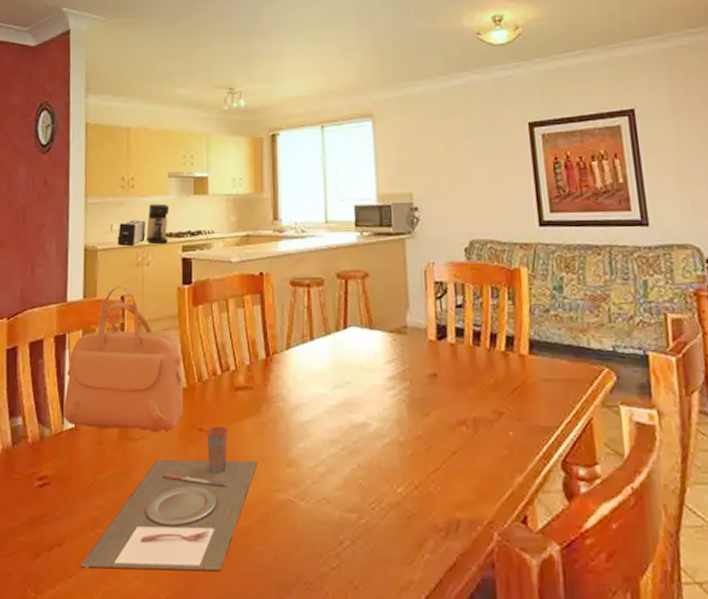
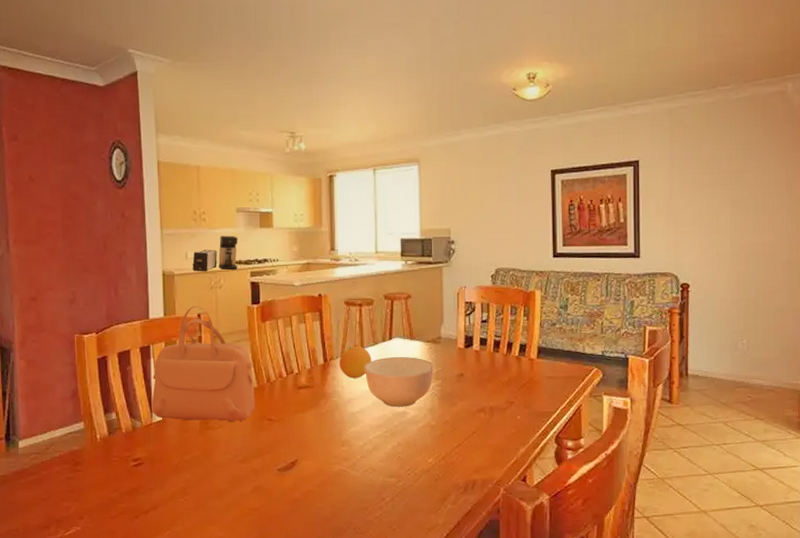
place setting: present [81,426,258,570] -> none [173,417,318,524]
fruit: none [284,336,323,378] -> present [339,345,371,378]
bowl: none [315,351,400,416] -> present [365,357,434,407]

